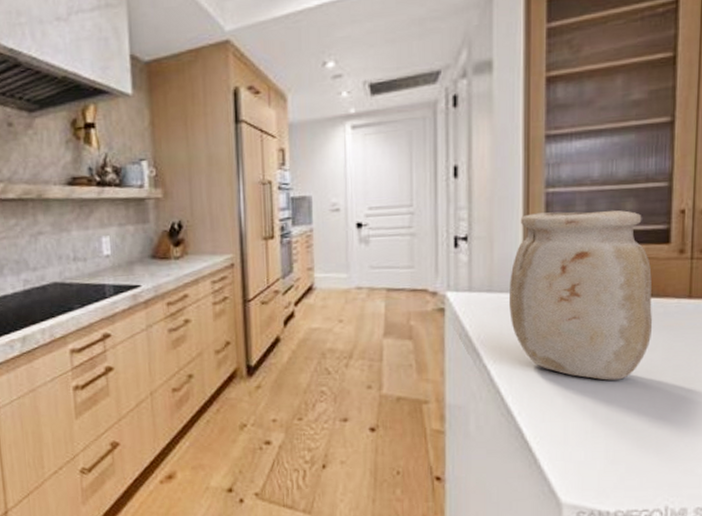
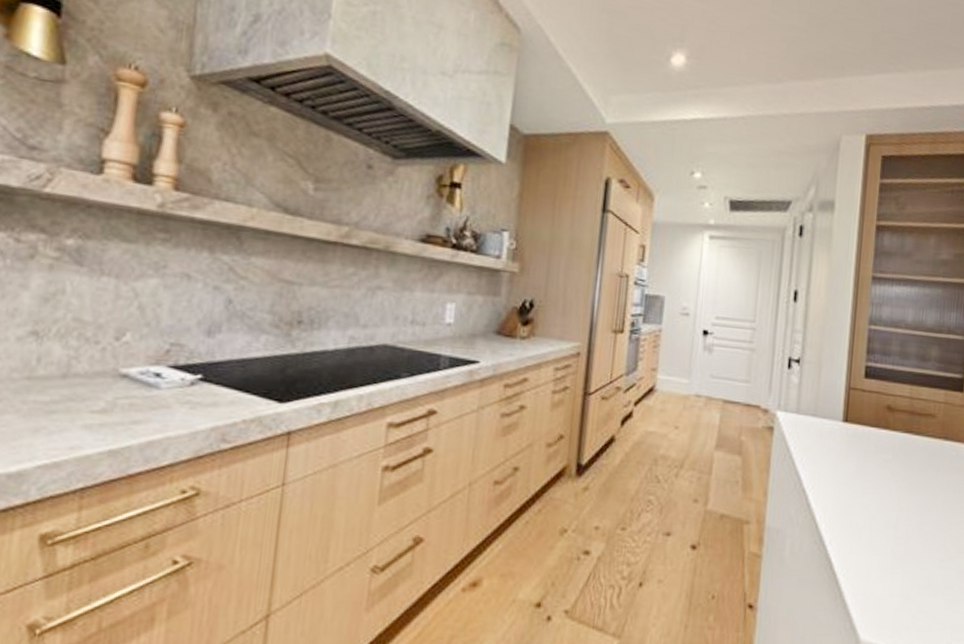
vase: present [509,210,653,381] -> none [830,346,948,517]

